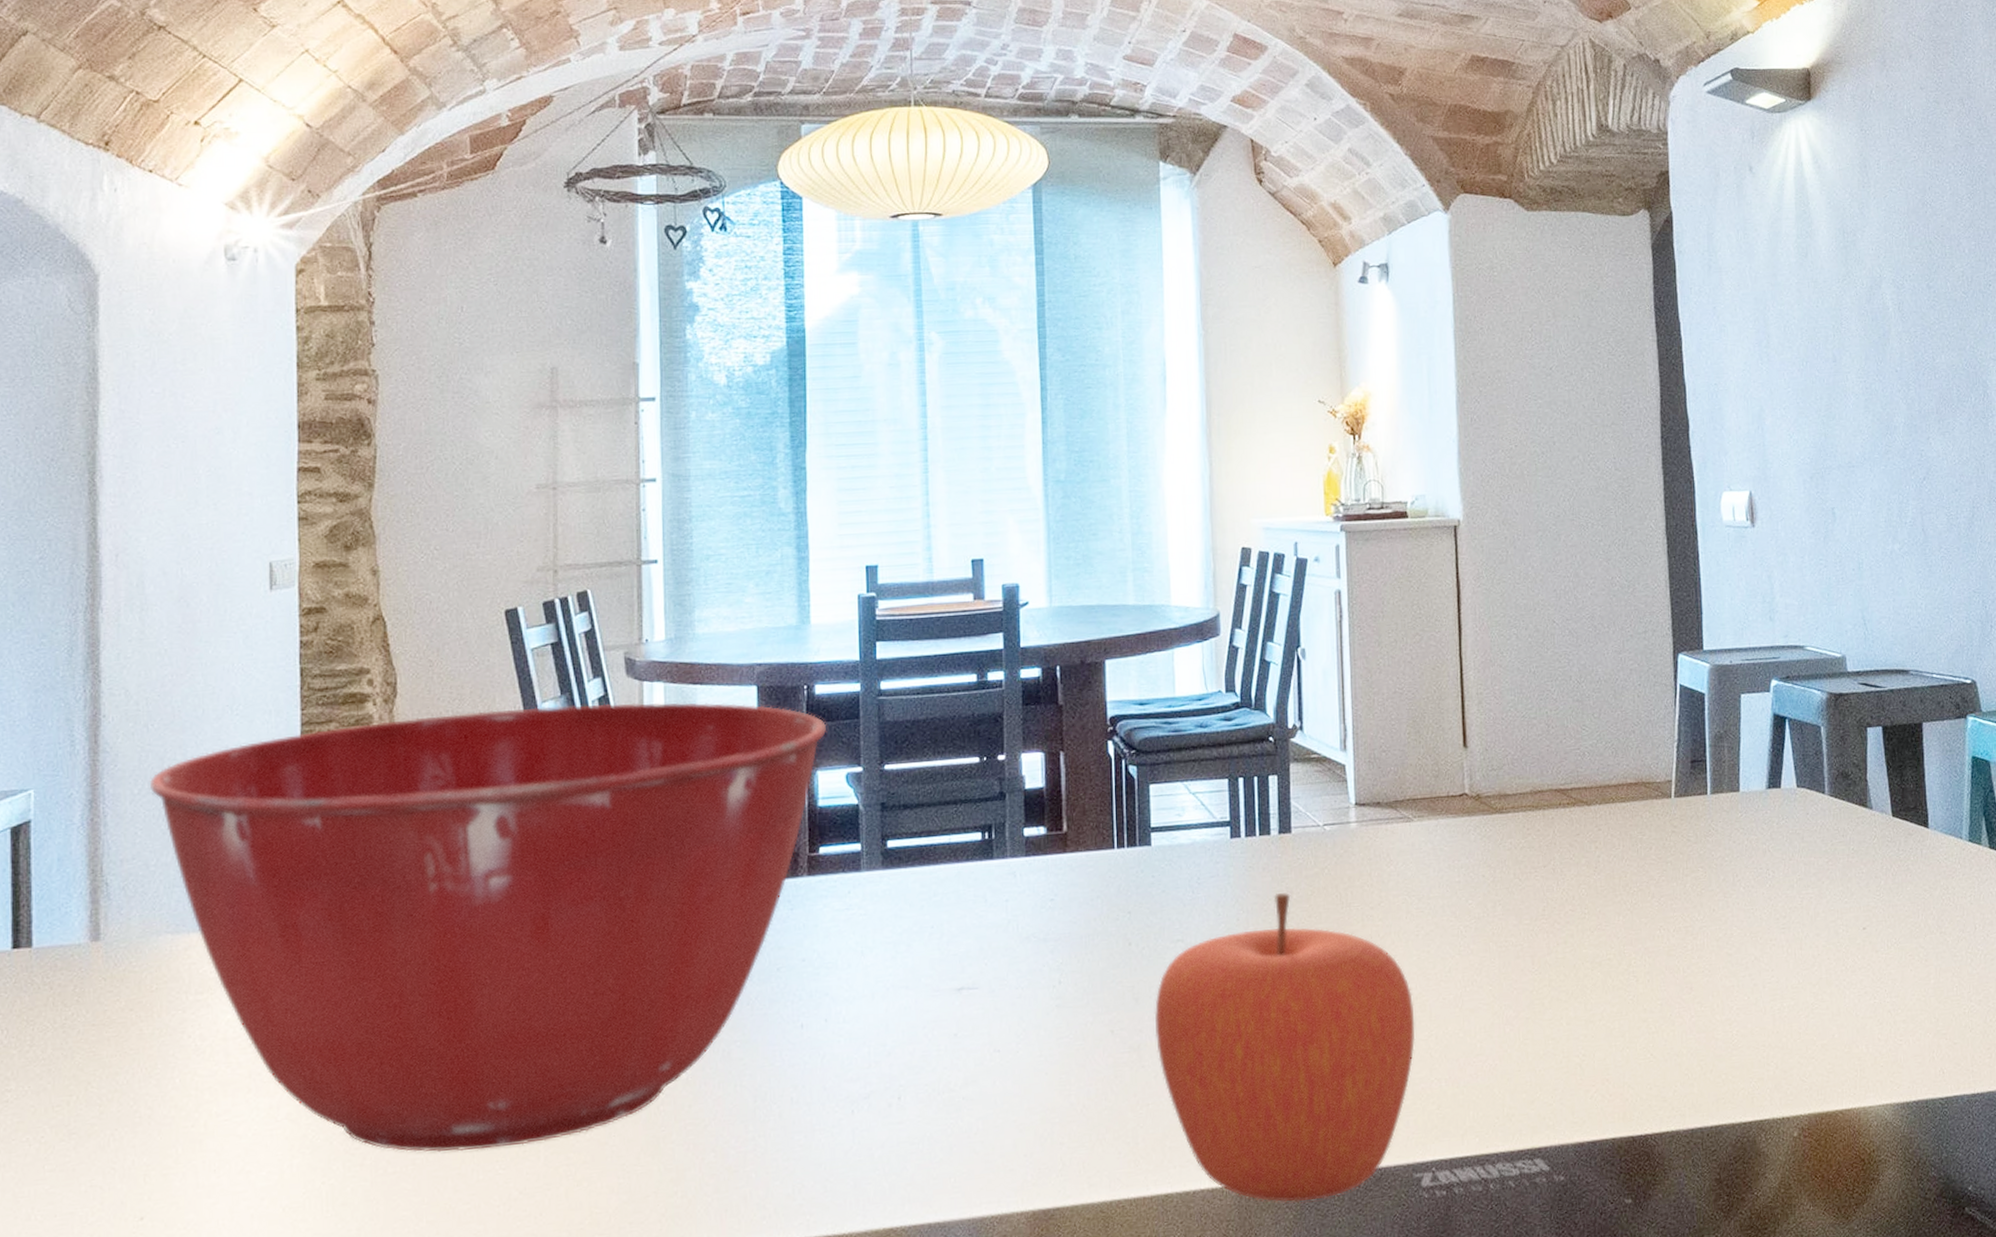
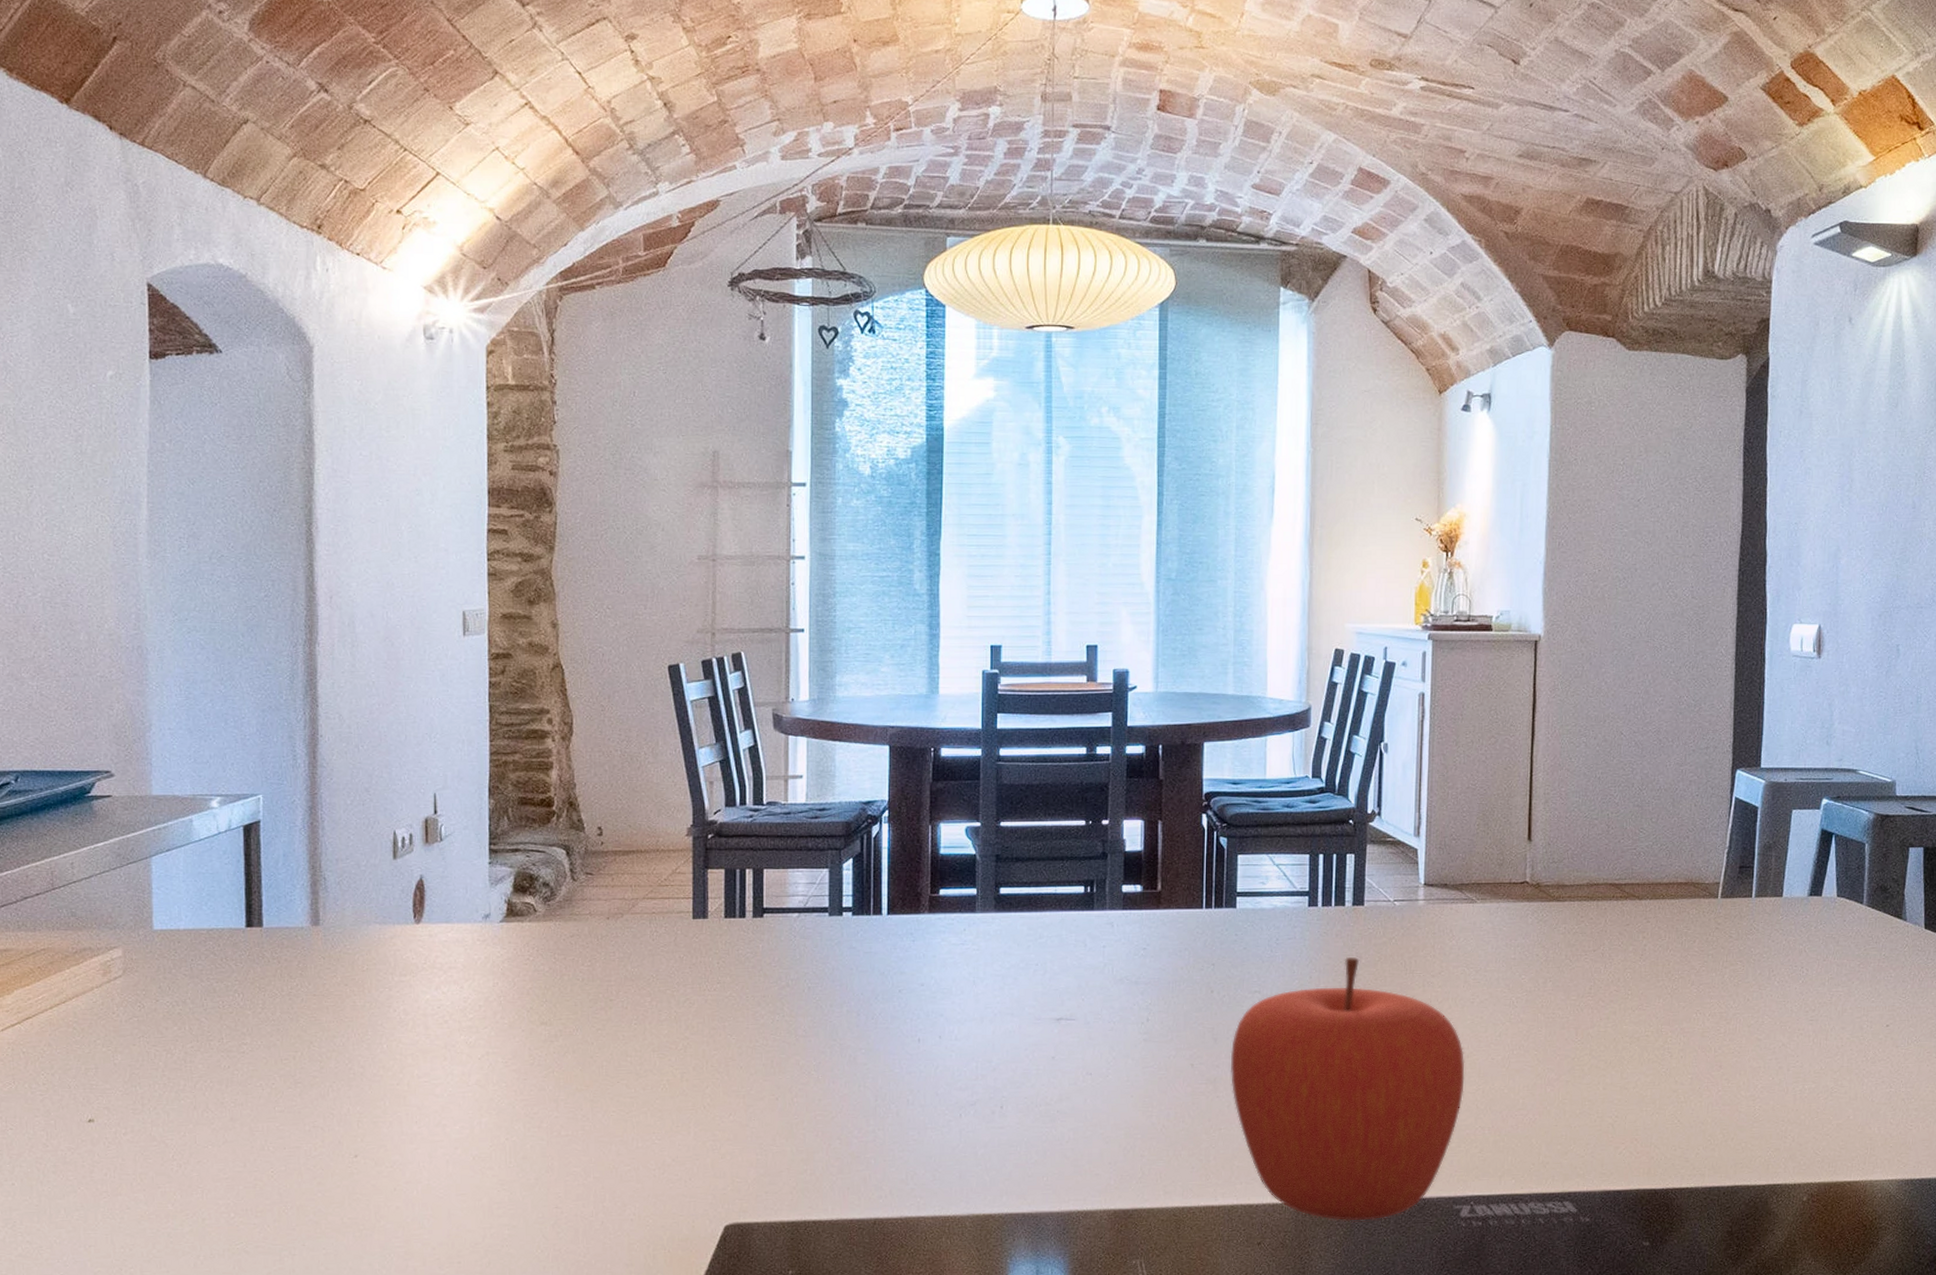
mixing bowl: present [149,702,827,1153] -> none [360,752,951,1123]

